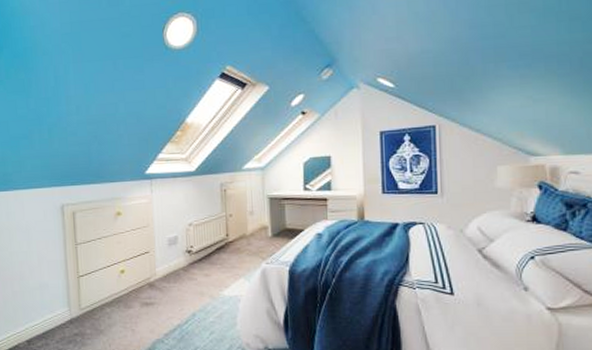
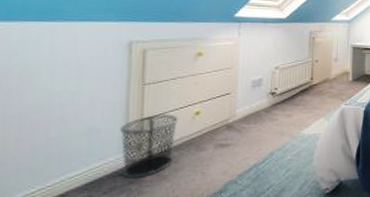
waste bin: none [63,271,108,331] -> present [120,113,179,178]

